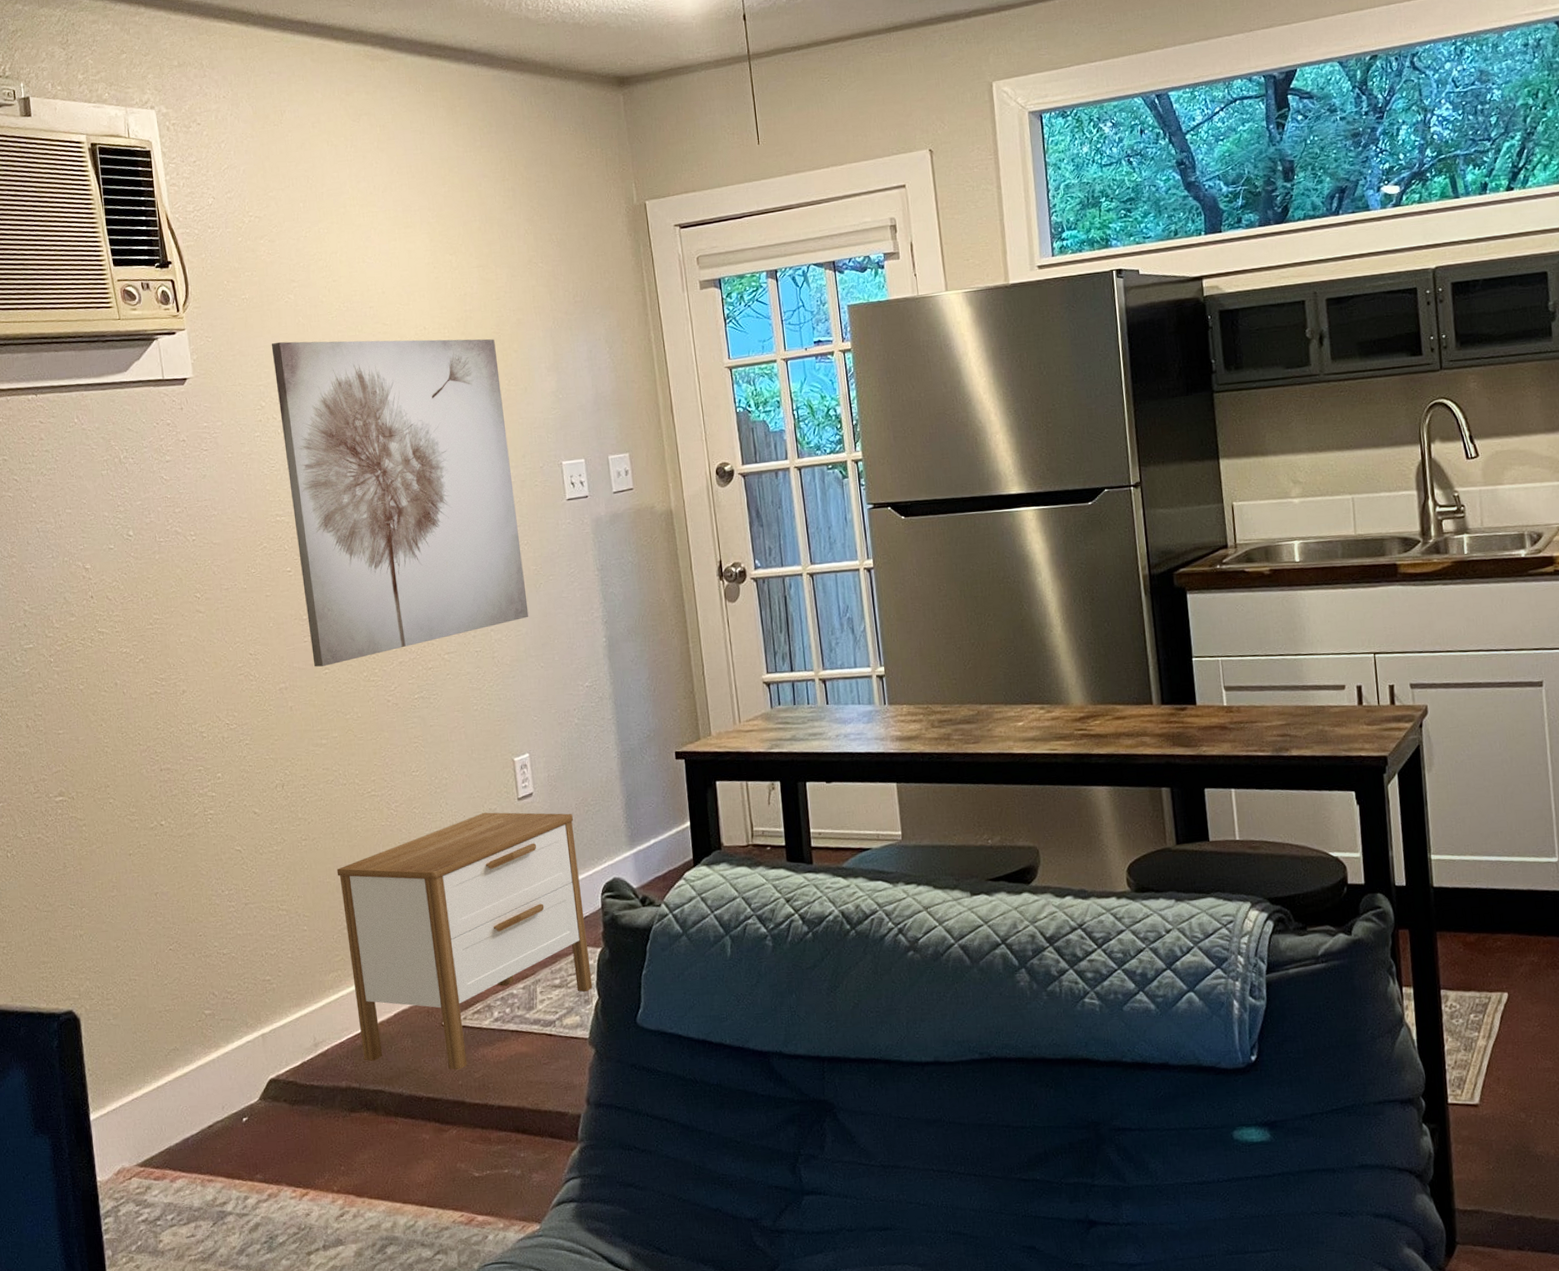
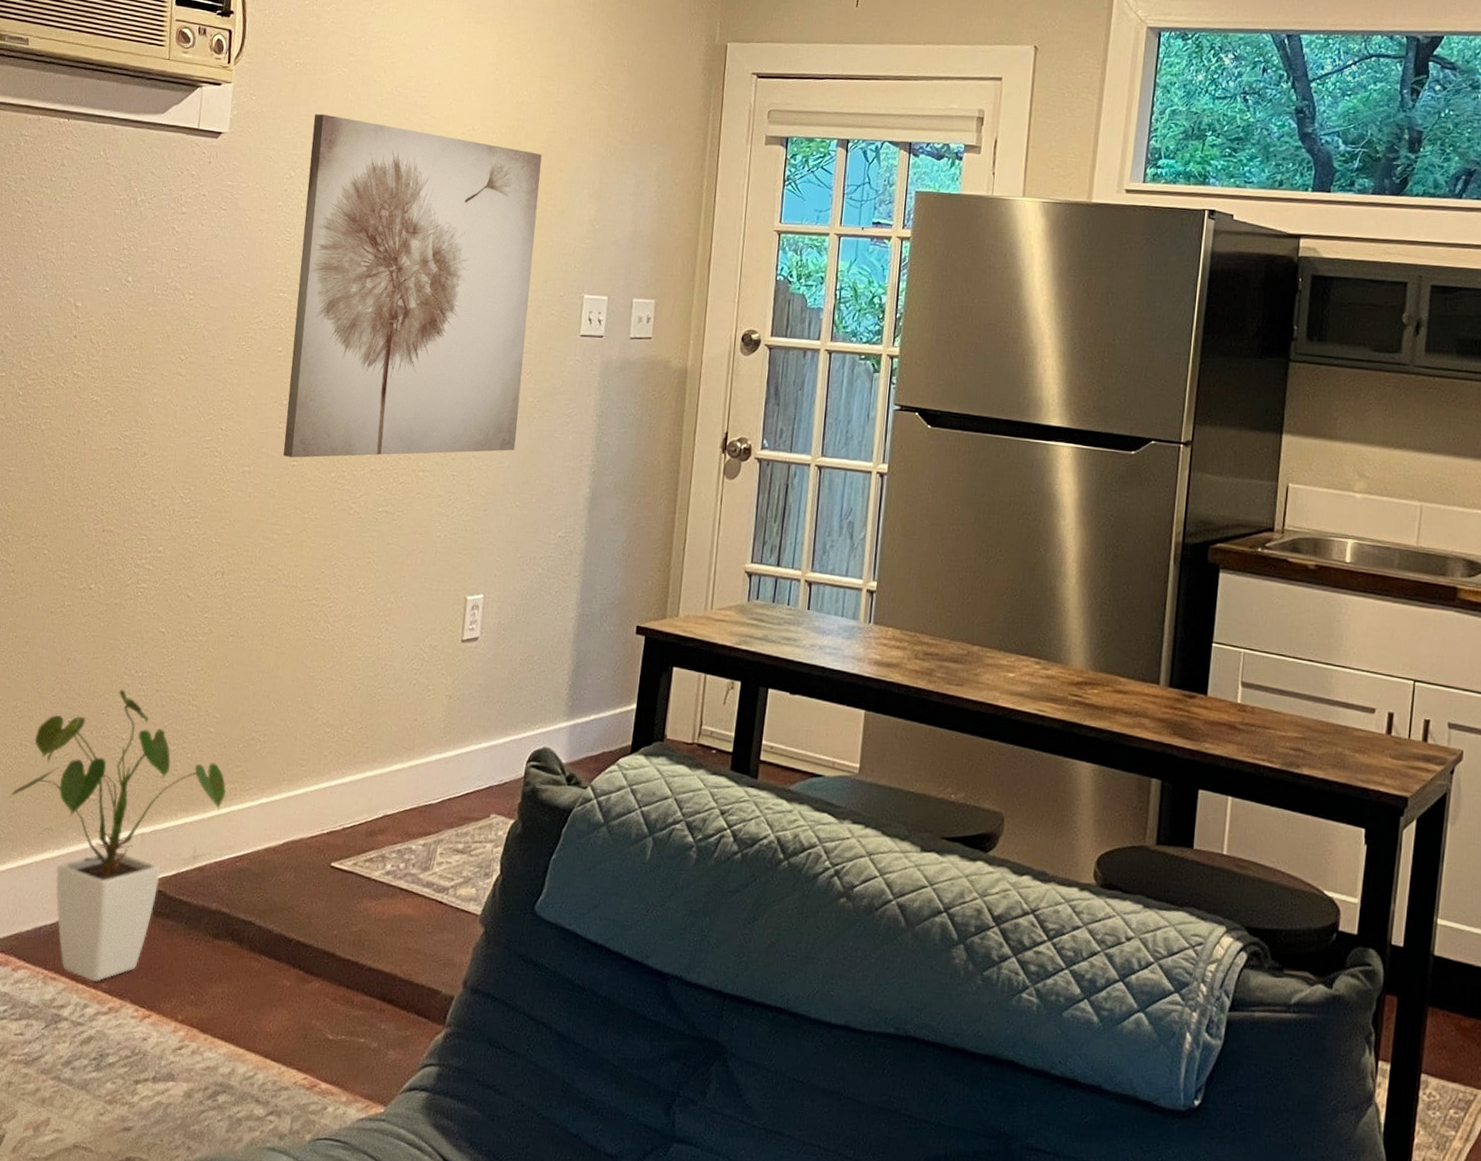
house plant: none [129,909,332,1175] -> present [8,689,226,981]
nightstand: present [336,812,593,1070] -> none [241,647,515,919]

